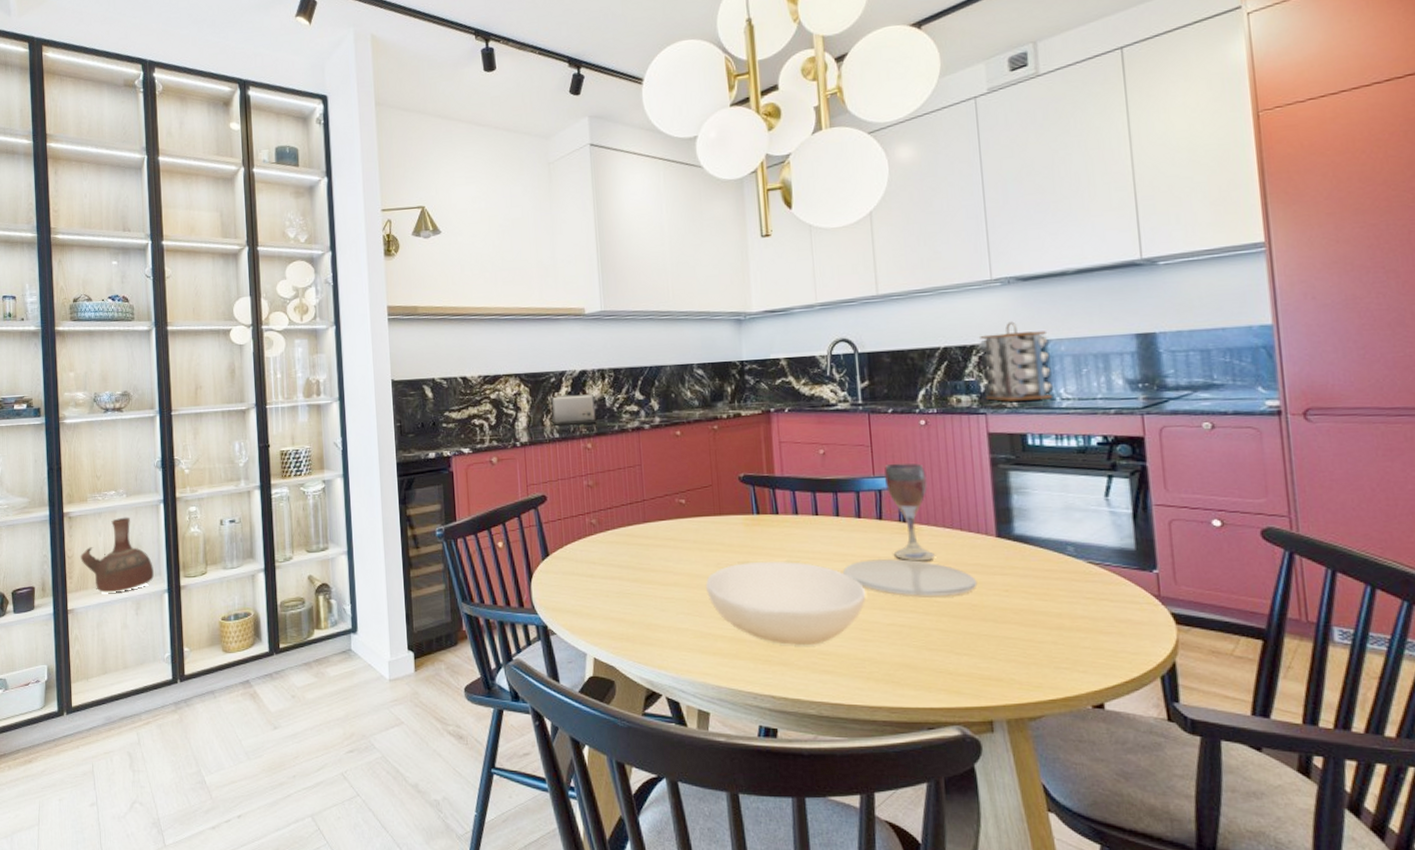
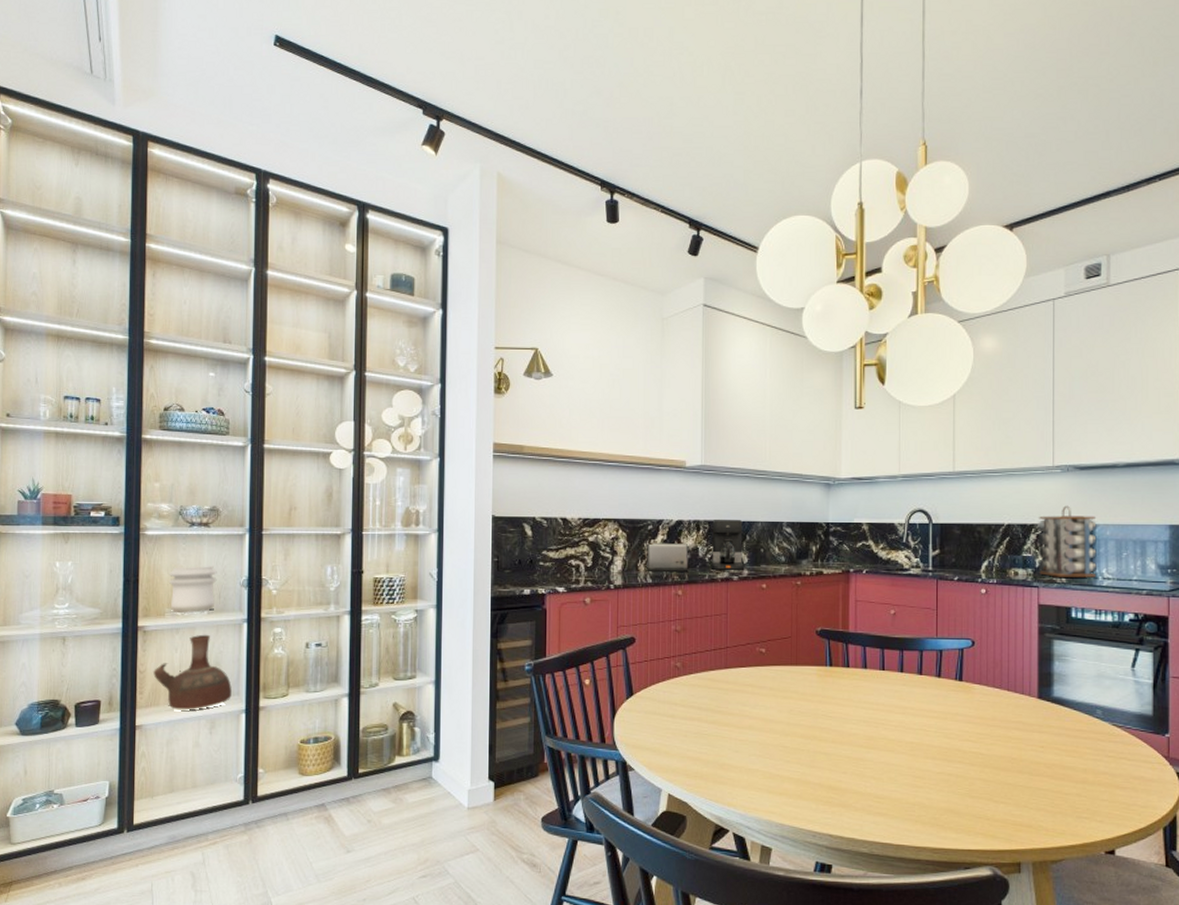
jar: none [88,449,133,497] -> present [168,565,217,613]
coffee maker: none [617,365,655,421] -> present [710,520,744,571]
bowl: present [705,562,866,645] -> none [777,711,921,789]
plate: present [843,559,978,599] -> none [903,713,1018,751]
cup: present [884,462,935,561] -> none [945,626,984,717]

